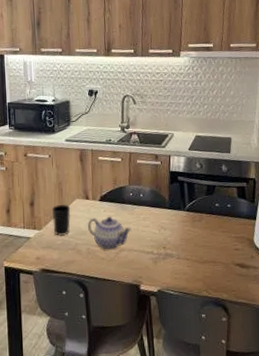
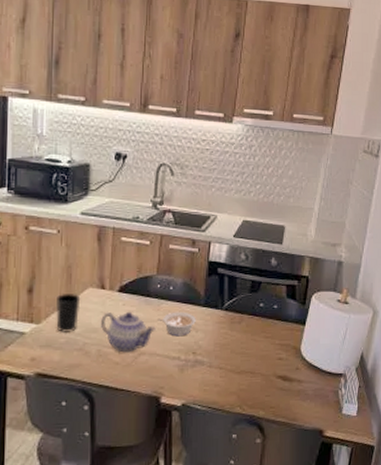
legume: none [132,214,164,235] -> present [157,311,196,337]

